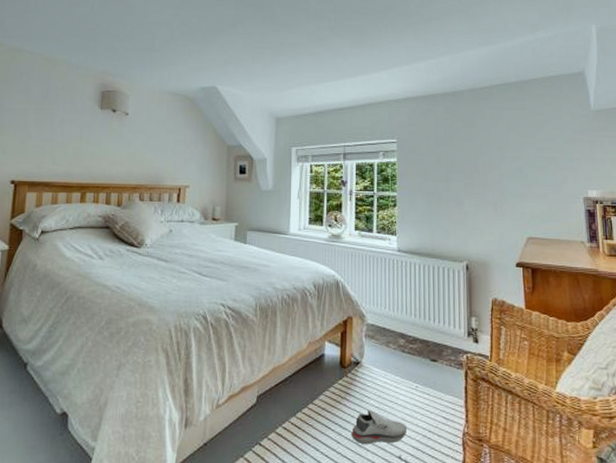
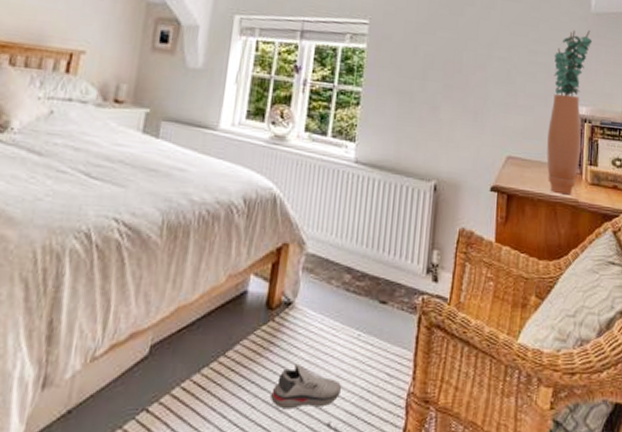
vase: none [561,126,596,266] -> present [546,30,593,195]

